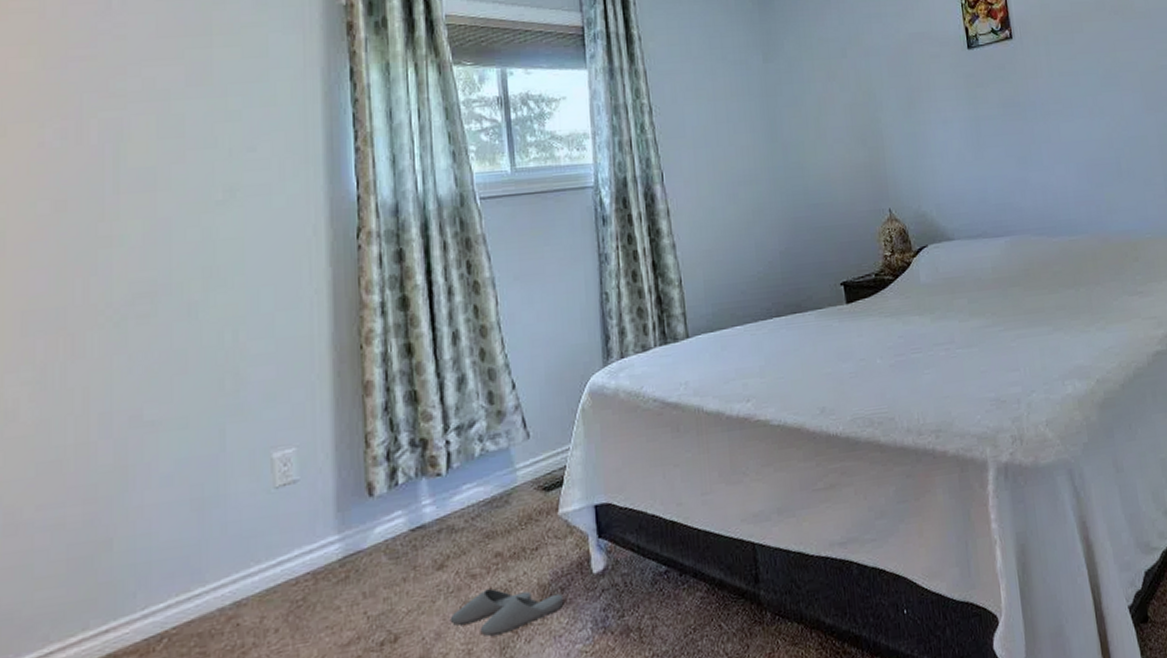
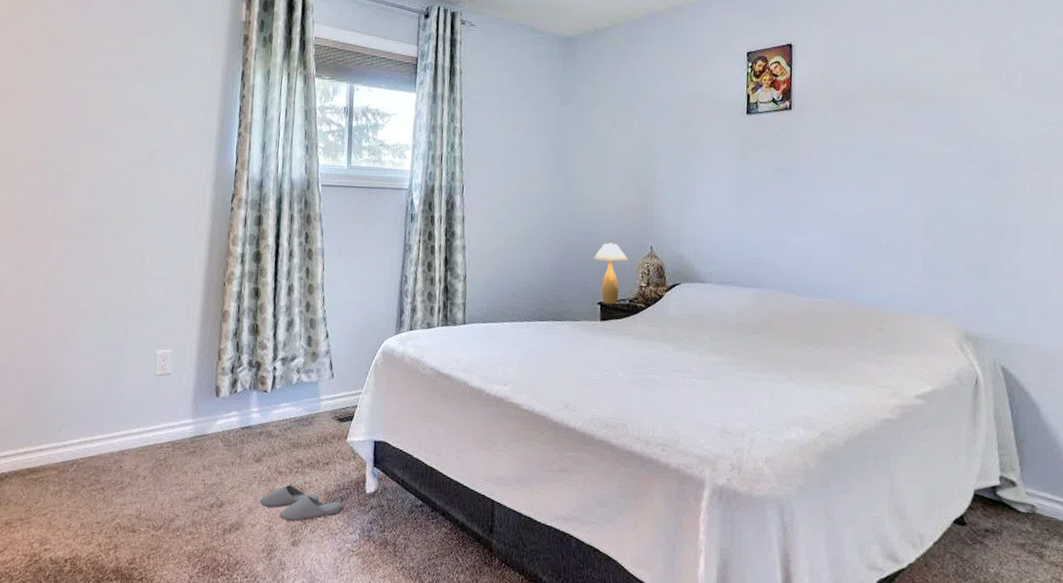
table lamp: none [827,208,867,284] -> present [593,239,629,305]

